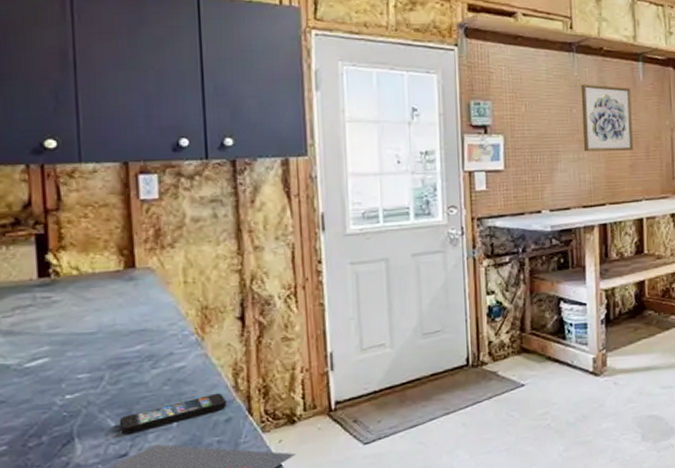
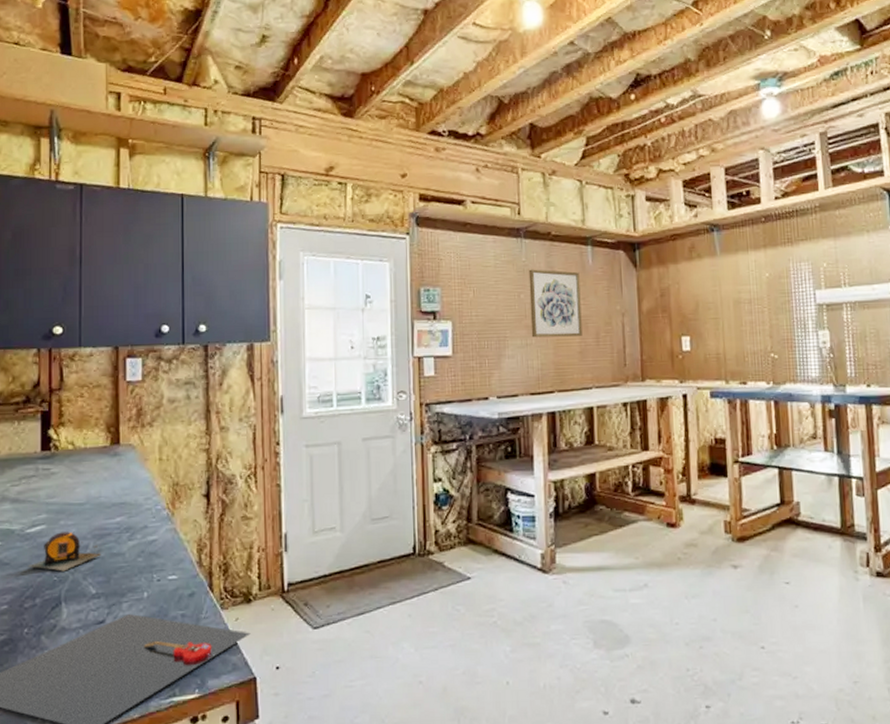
tape measure: none [29,363,120,406] -> present [27,531,102,571]
smartphone: present [119,393,228,434] -> none [99,567,192,602]

